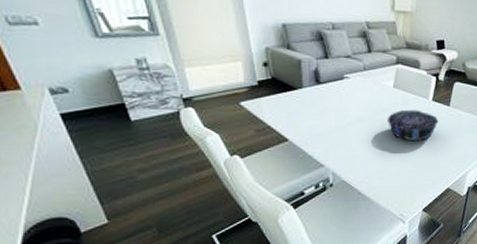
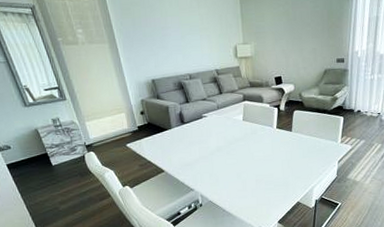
decorative bowl: present [386,109,439,142] -> none [240,137,284,164]

